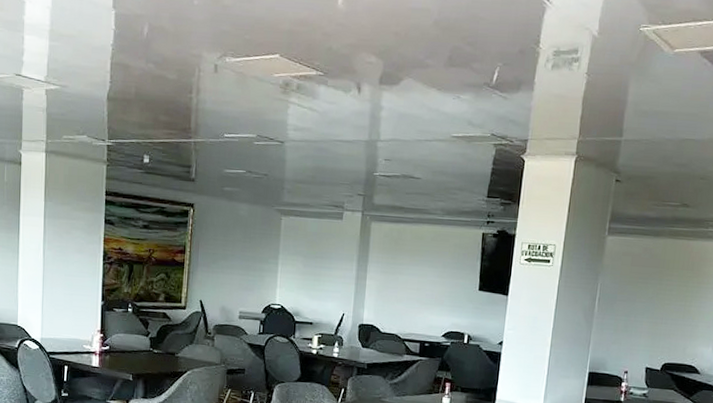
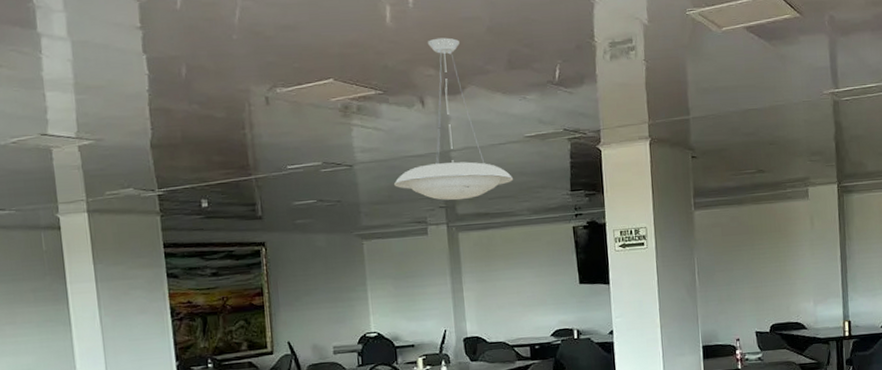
pendant lamp: none [318,26,434,191] -> present [393,37,514,201]

